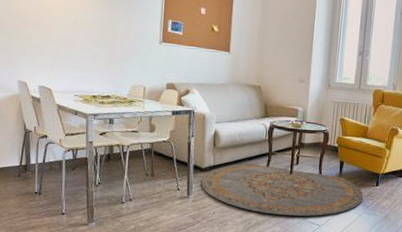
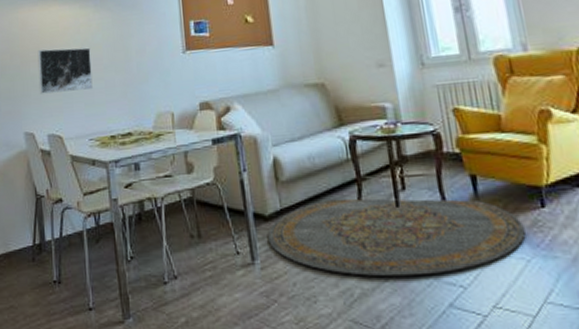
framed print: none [34,16,83,58] -> present [37,47,93,94]

